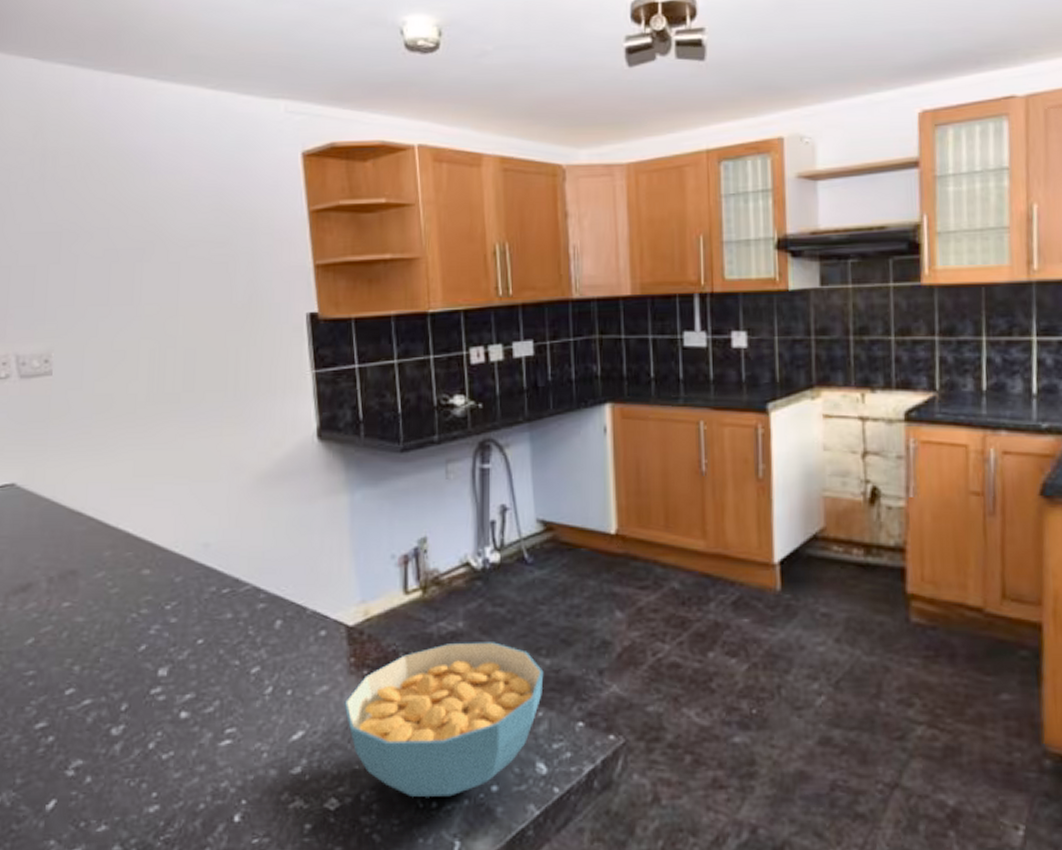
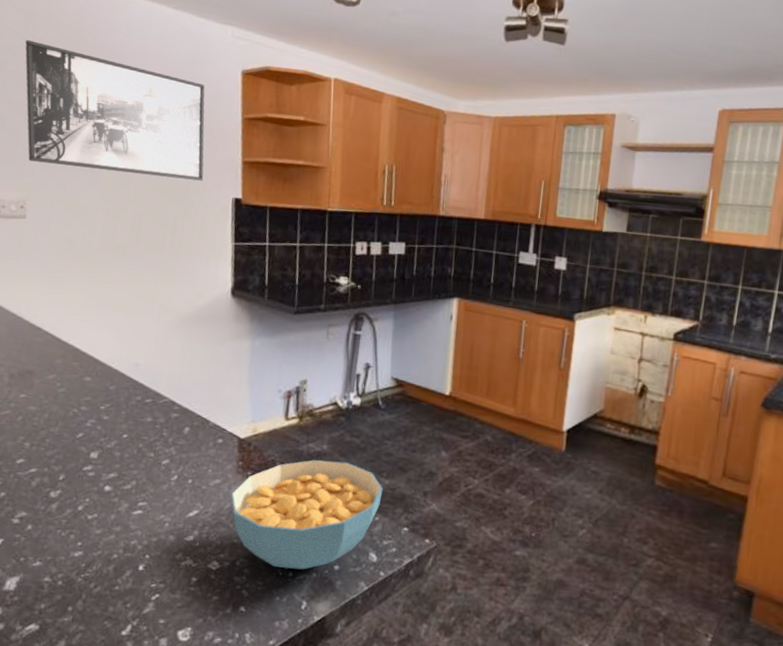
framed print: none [34,153,268,302] -> present [25,40,205,181]

